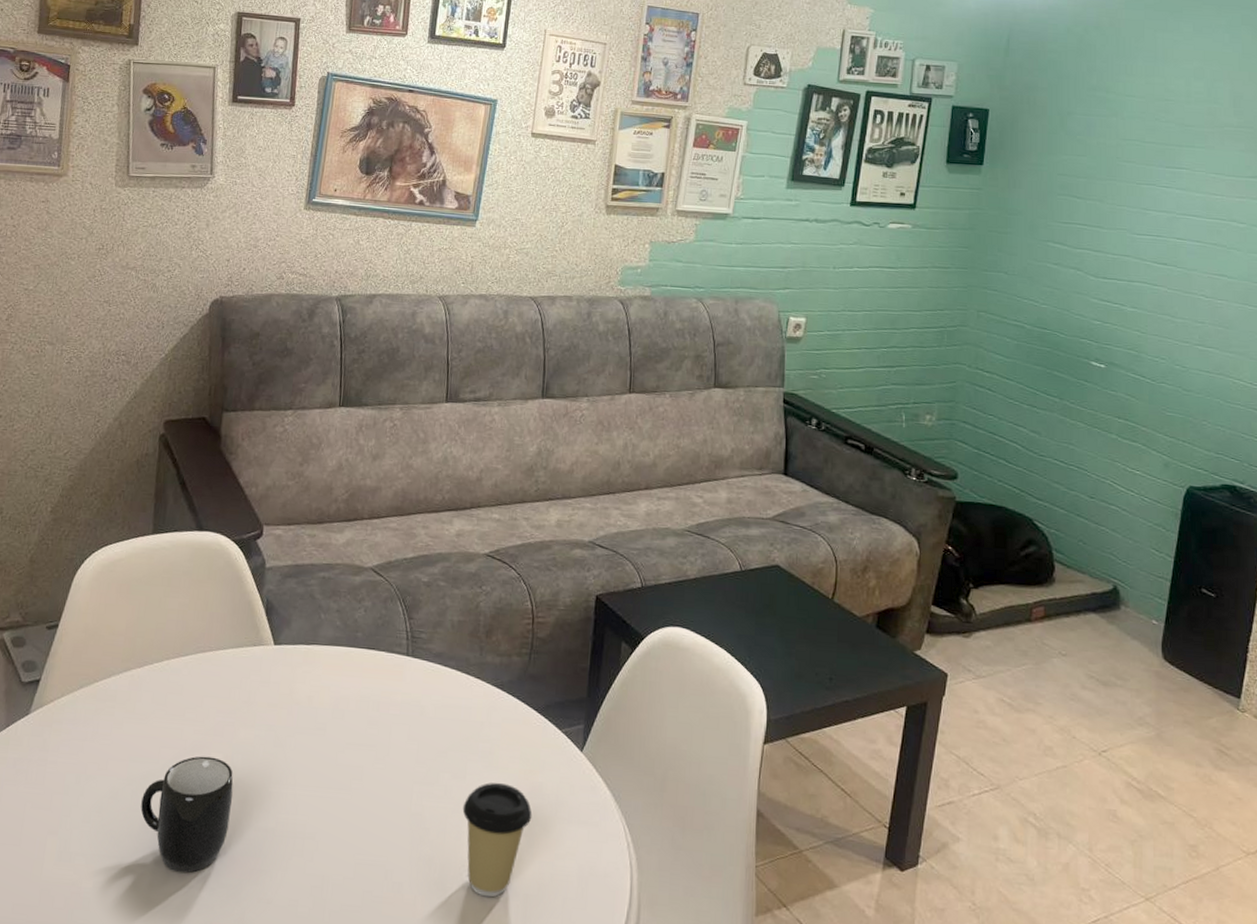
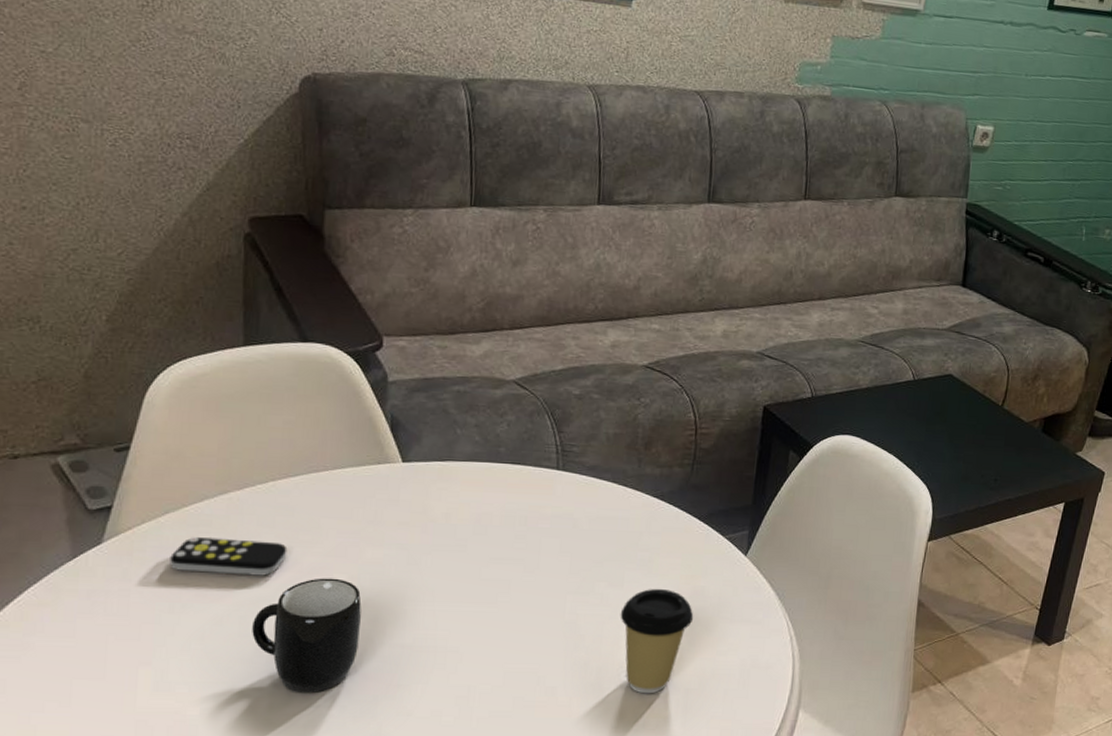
remote control: none [80,711,175,752] -> present [169,537,288,576]

